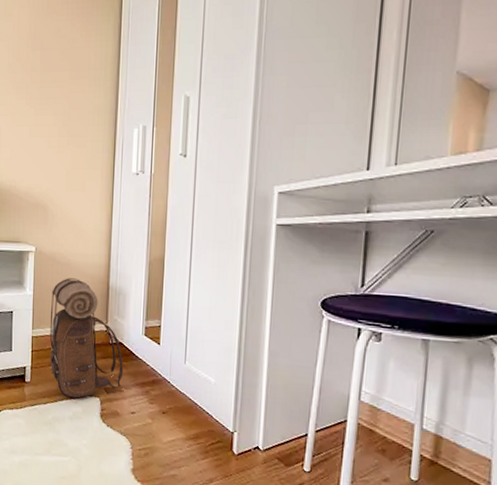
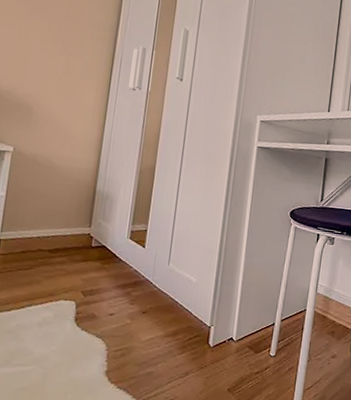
backpack: present [48,278,124,399] -> none [17,180,105,303]

